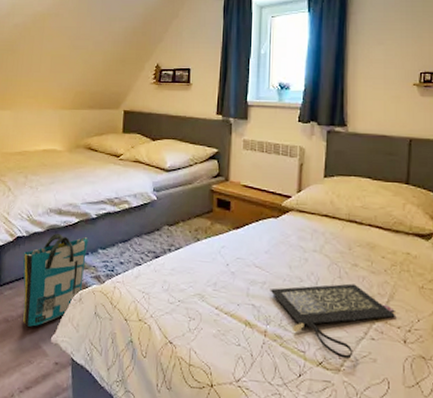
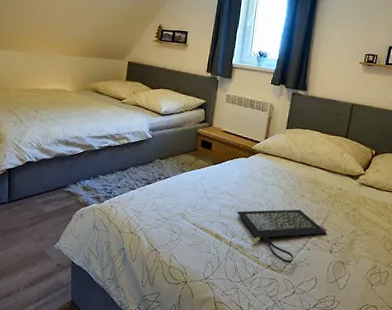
tote bag: present [22,233,89,327] -> none [29,160,91,236]

